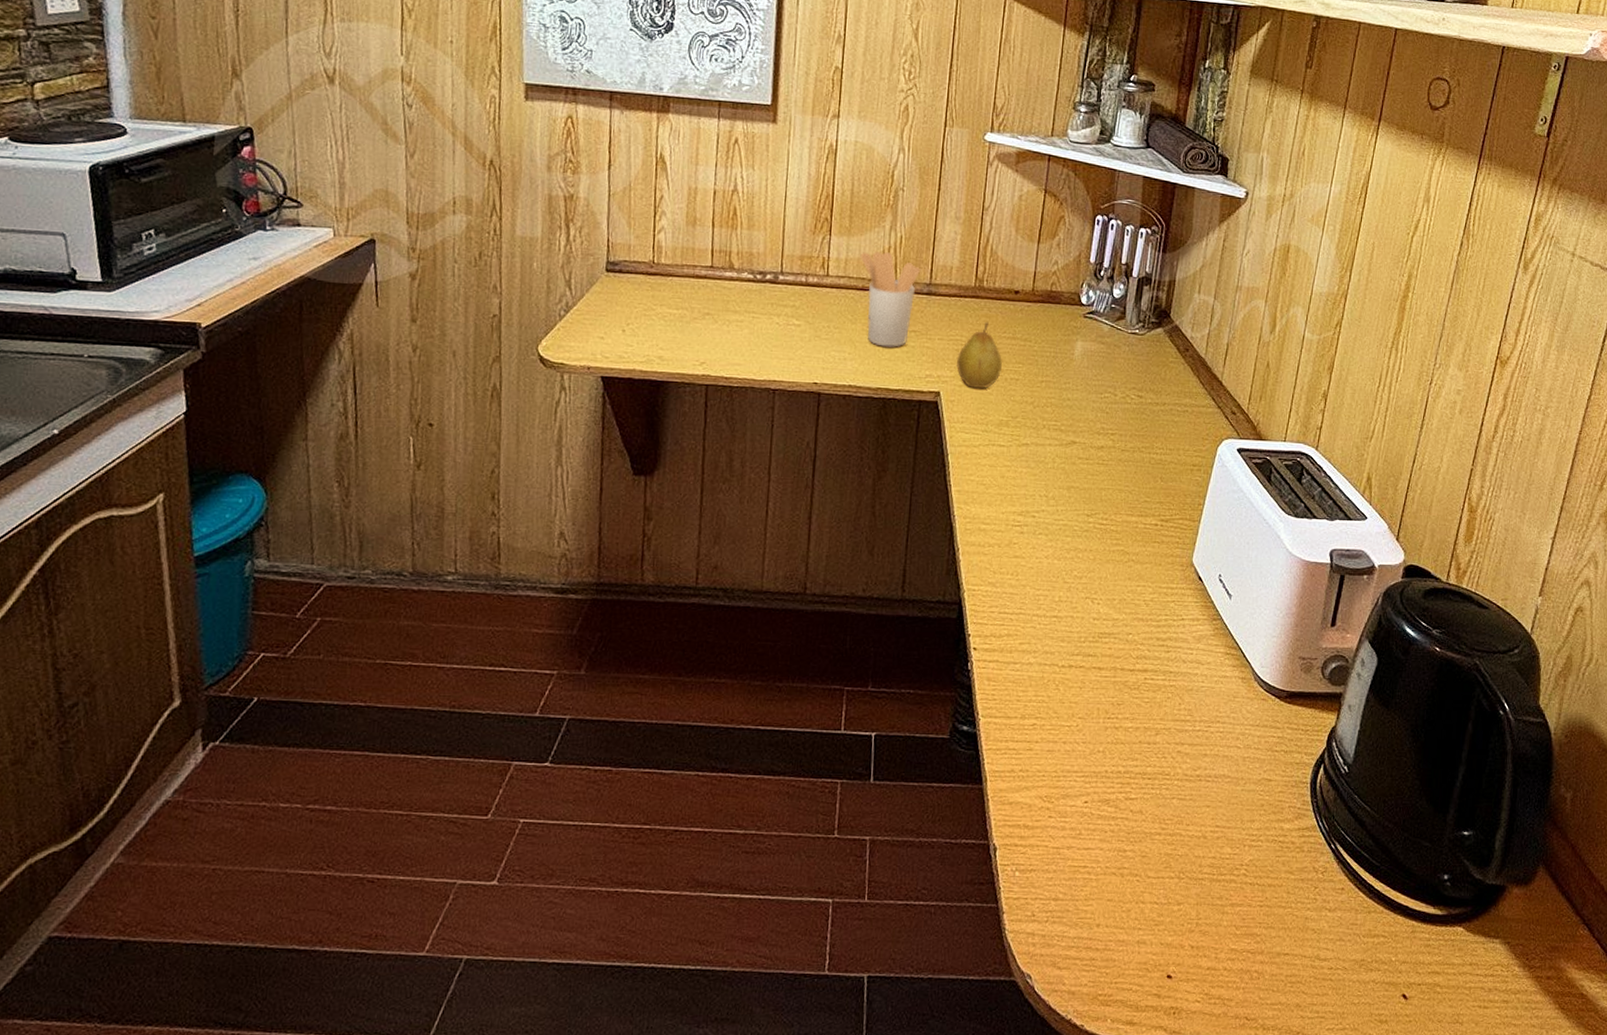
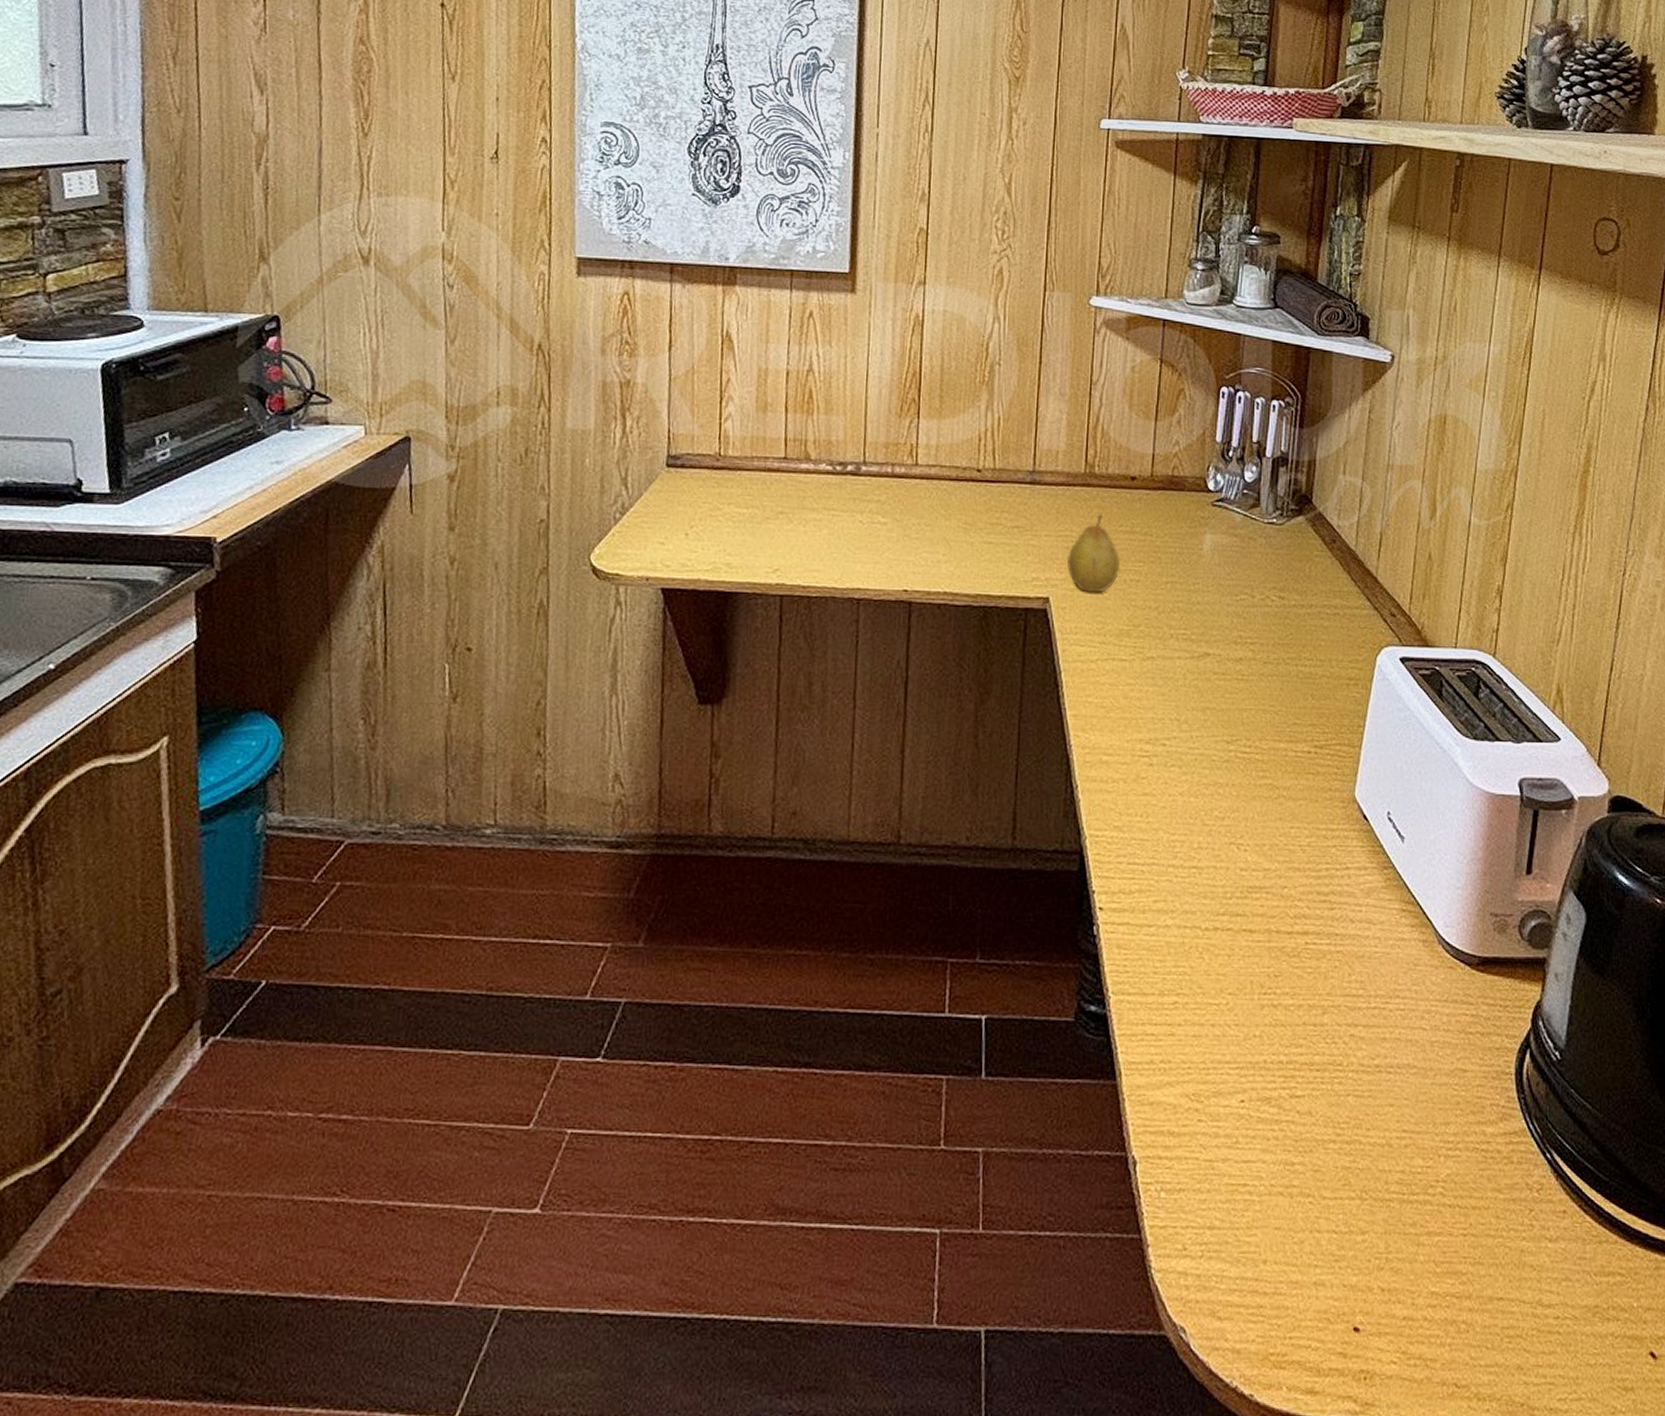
utensil holder: present [860,251,921,348] -> none [953,434,1023,546]

